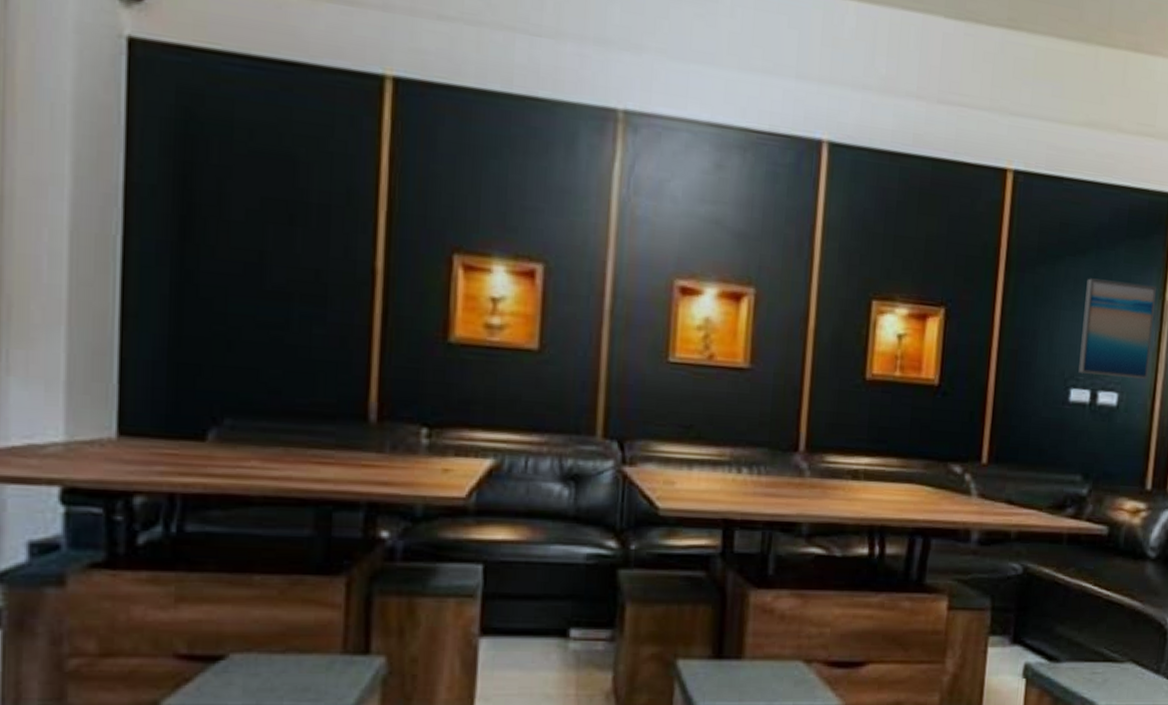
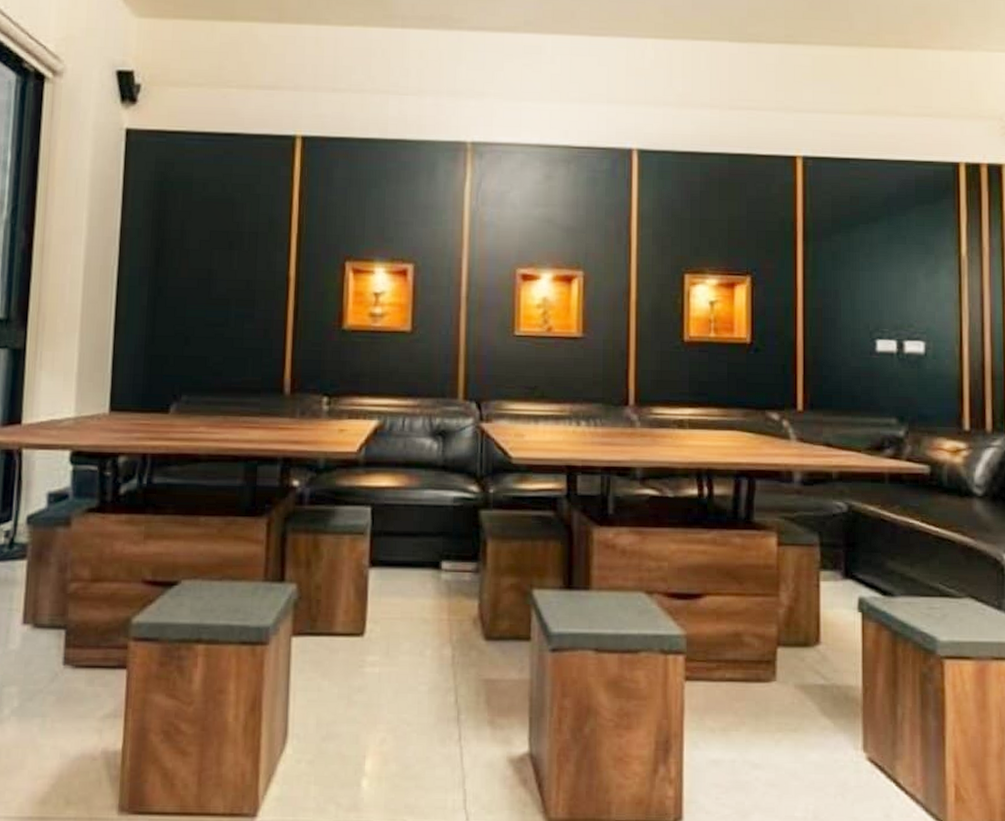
wall art: present [1078,278,1157,379] -> none [882,241,953,328]

